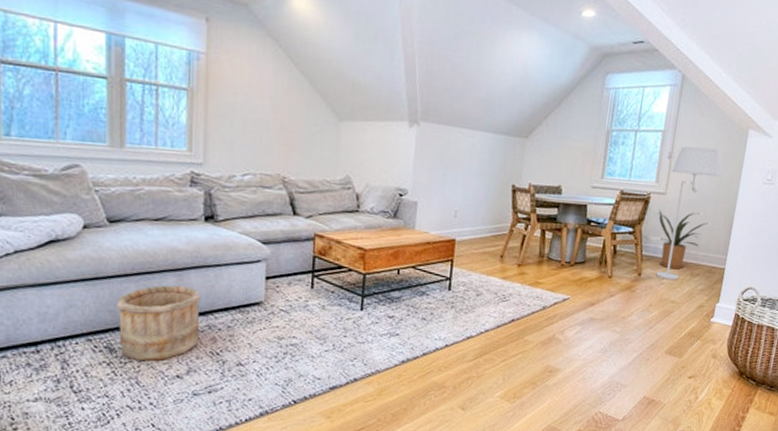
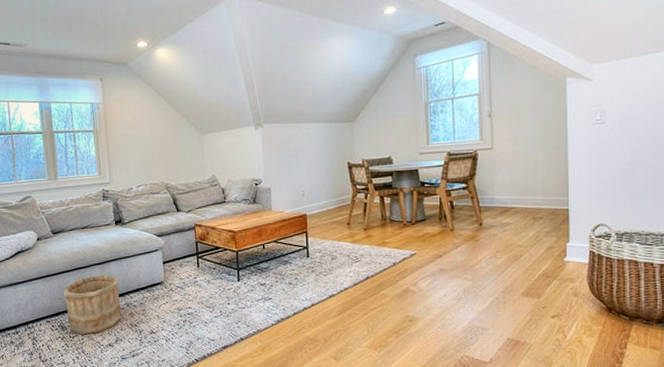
floor lamp: present [655,146,720,281] -> none [493,101,544,227]
house plant: present [656,210,708,270] -> none [487,161,541,216]

